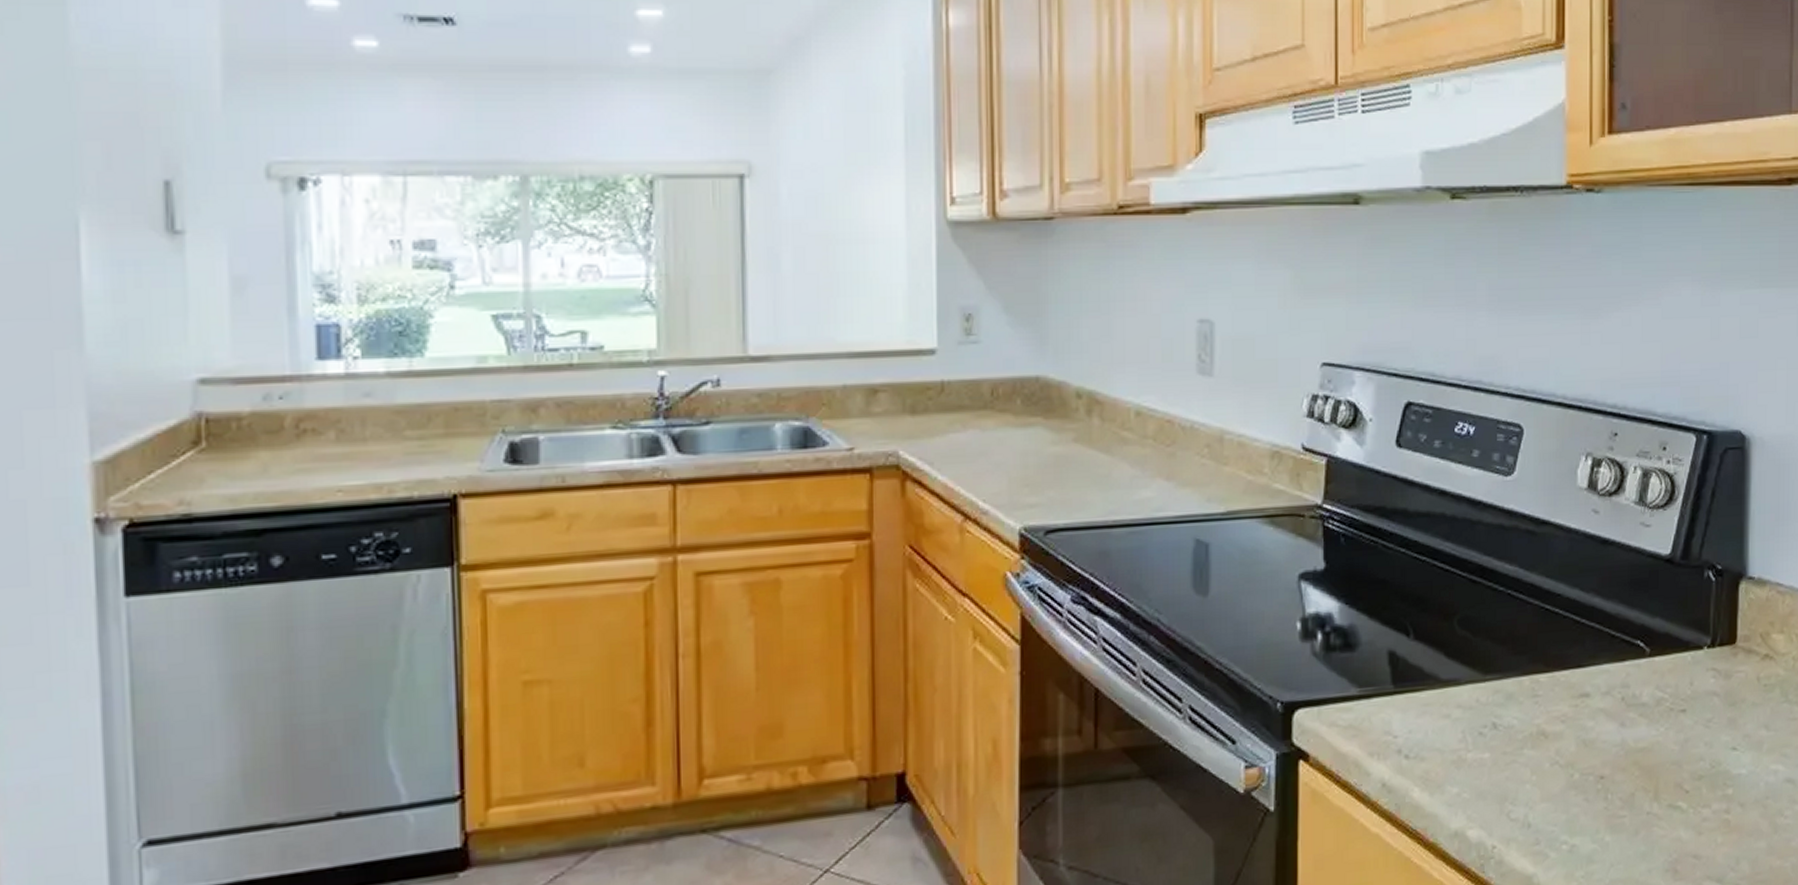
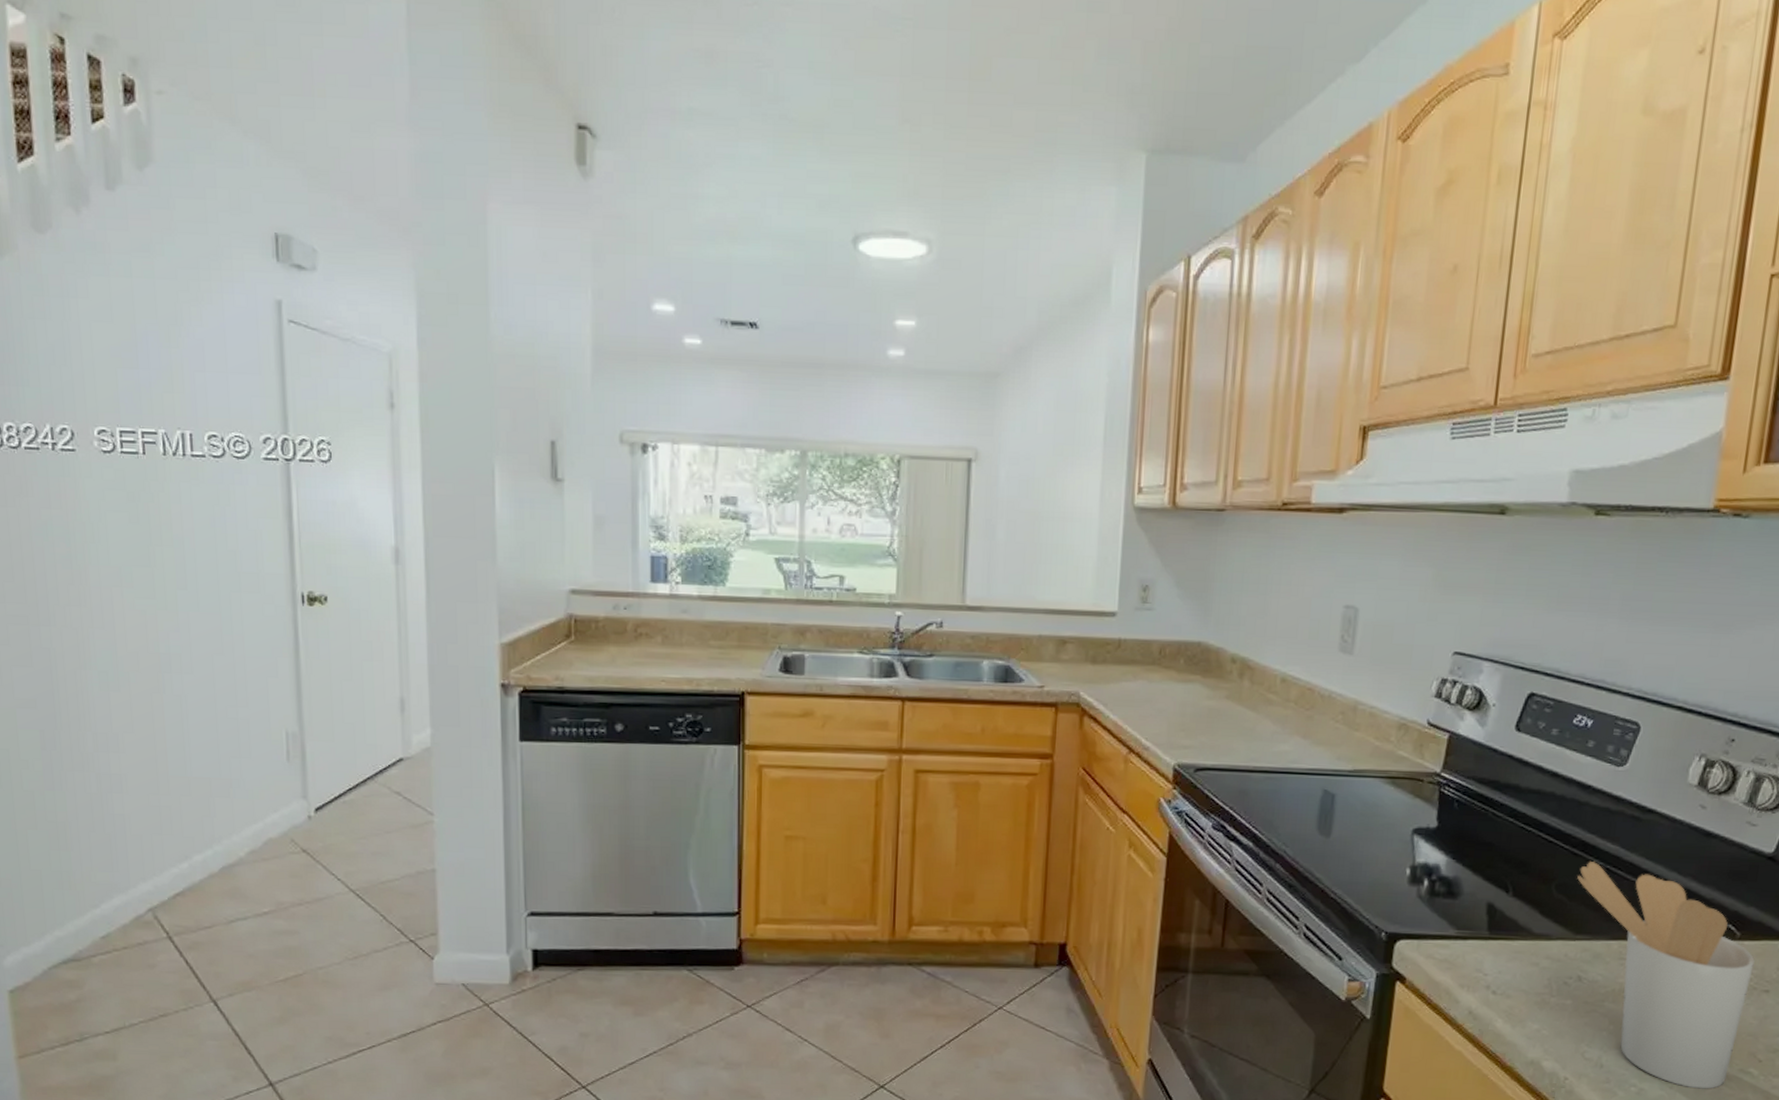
utensil holder: none [1479,588,1667,836] -> present [1577,862,1755,1089]

